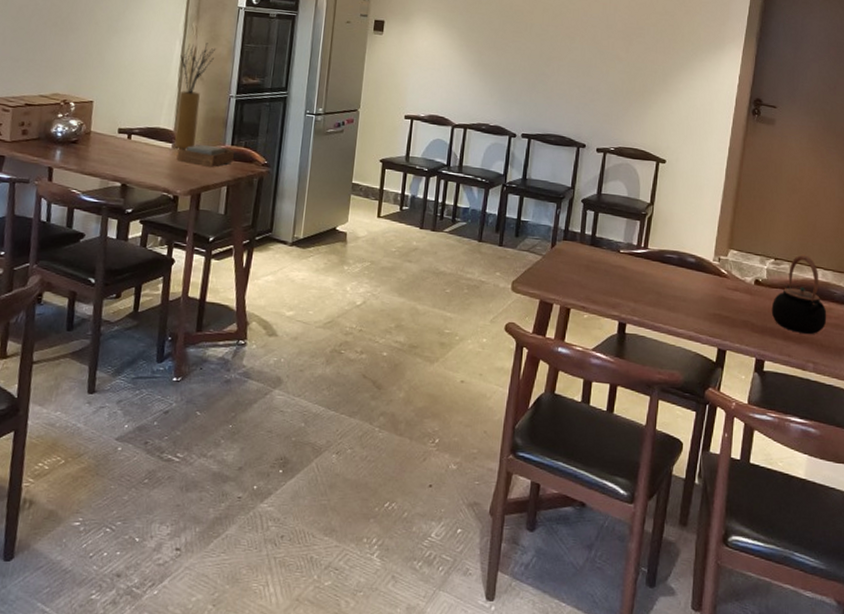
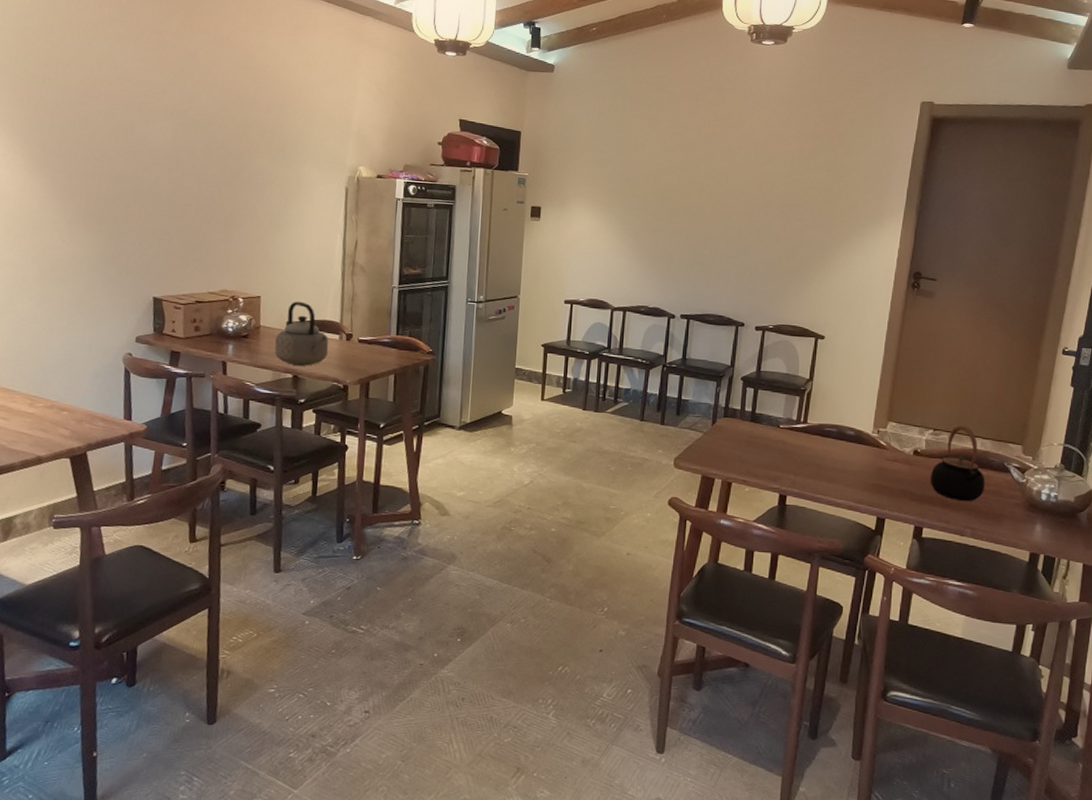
teapot: none [104,107,161,175] -> present [274,301,329,366]
vase: present [174,43,215,150] -> none [341,235,376,341]
napkin holder: present [176,144,235,168] -> none [344,334,400,358]

